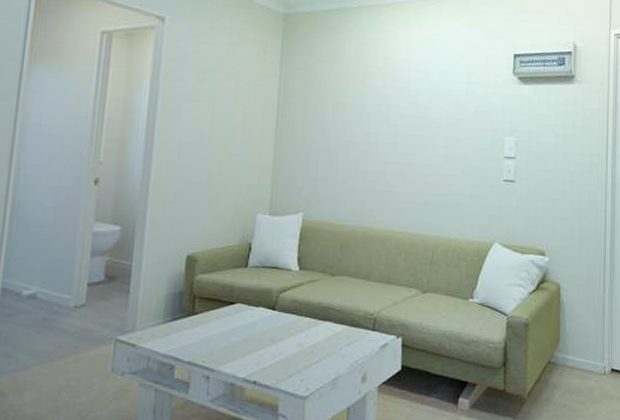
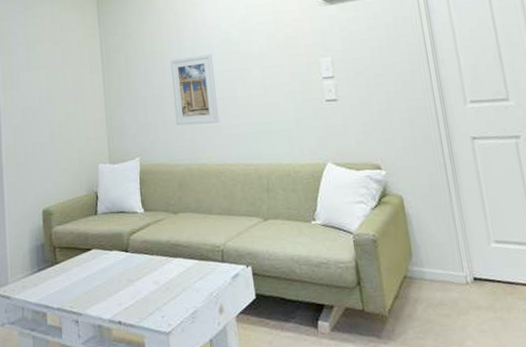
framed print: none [348,114,397,188] -> present [170,53,219,126]

